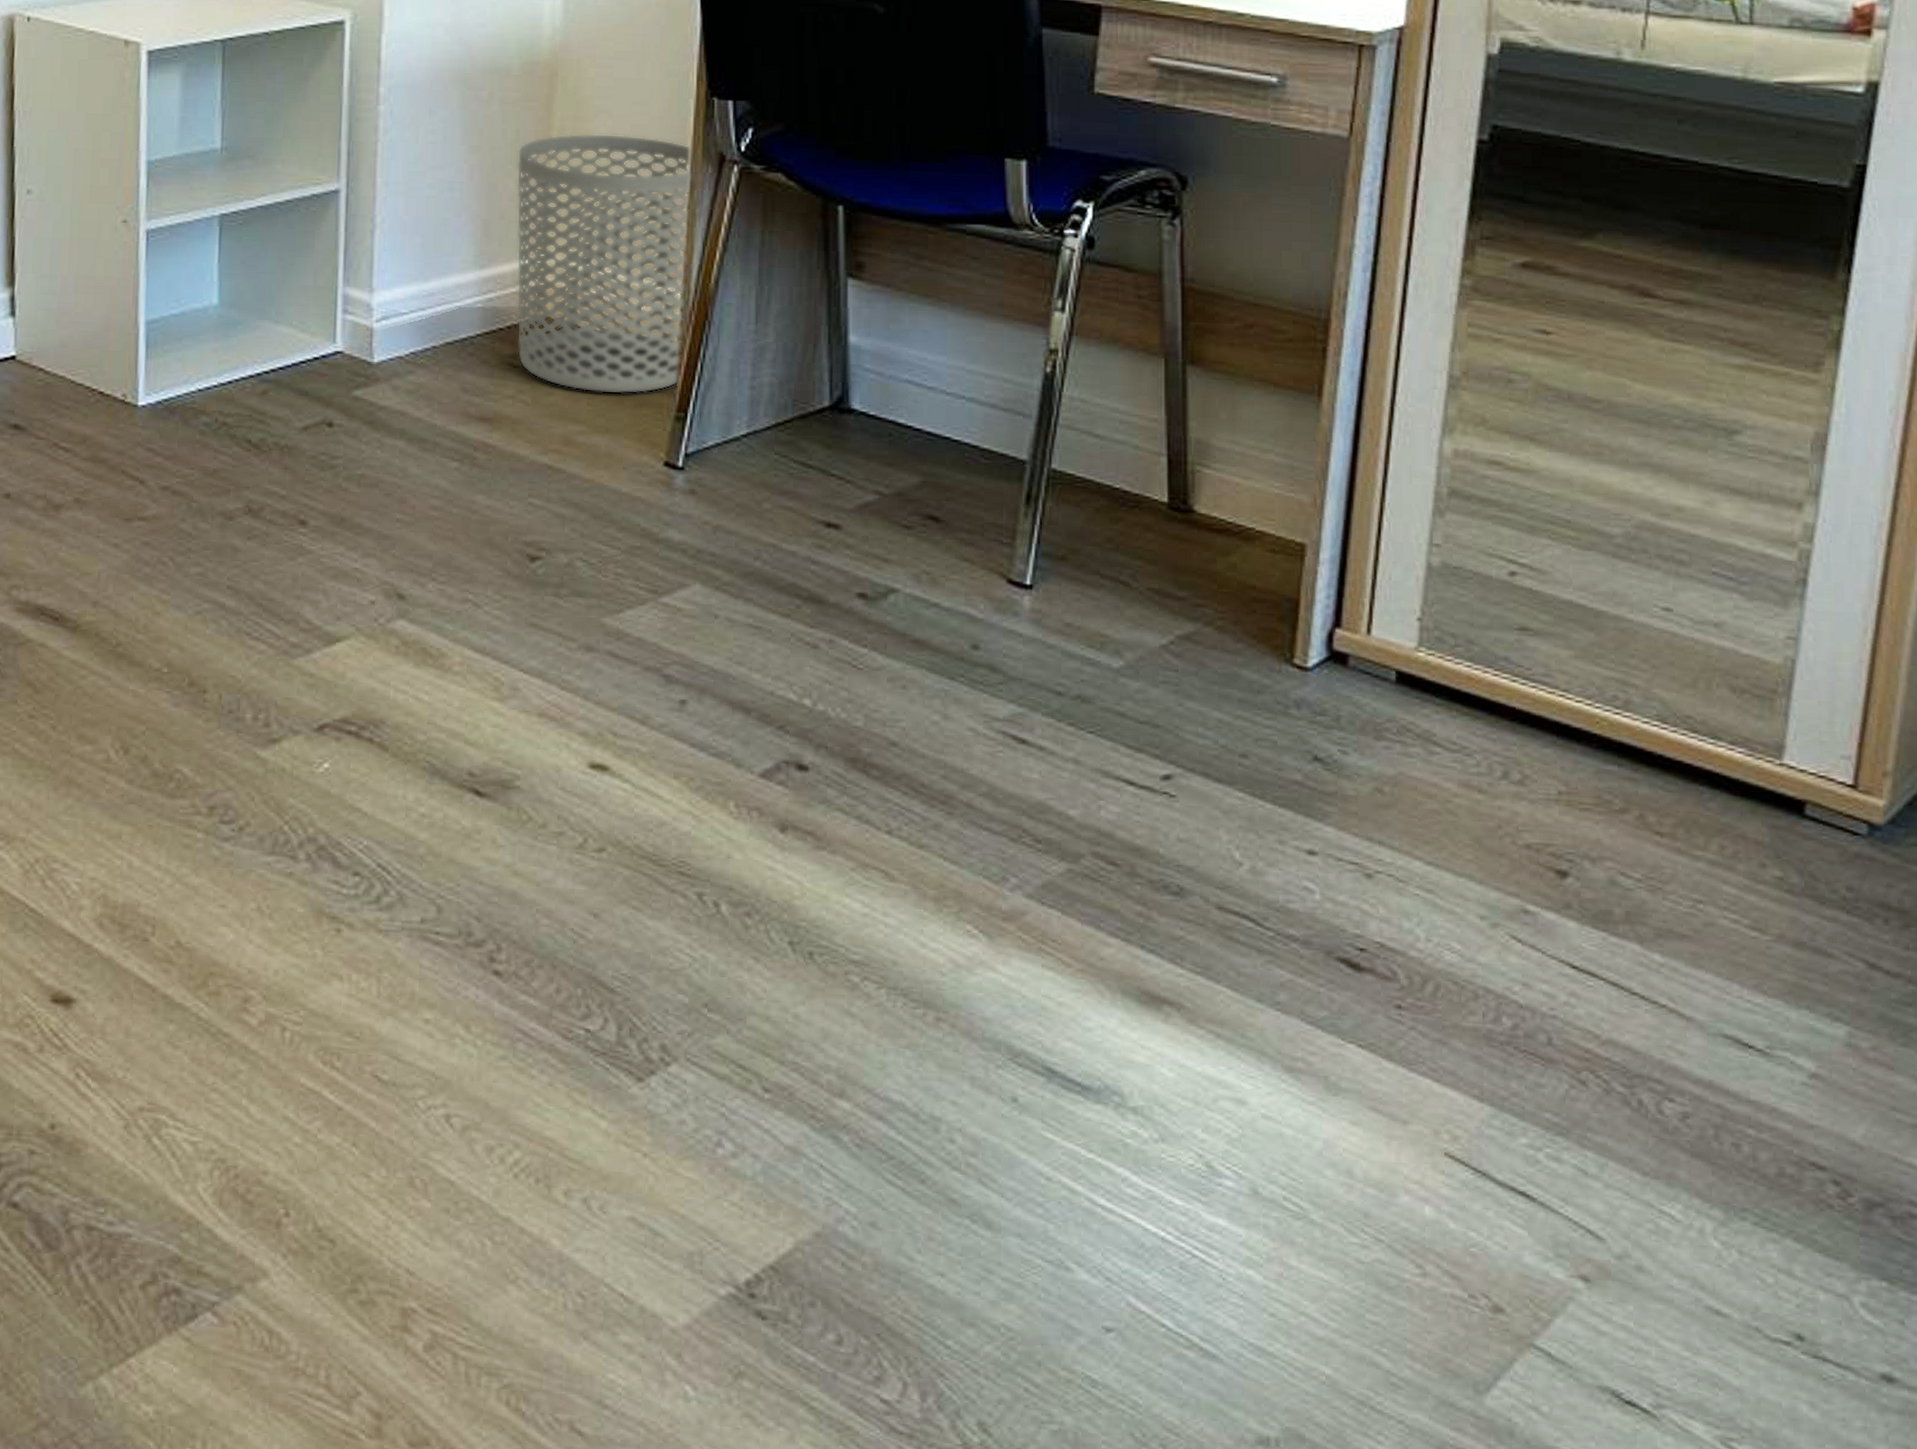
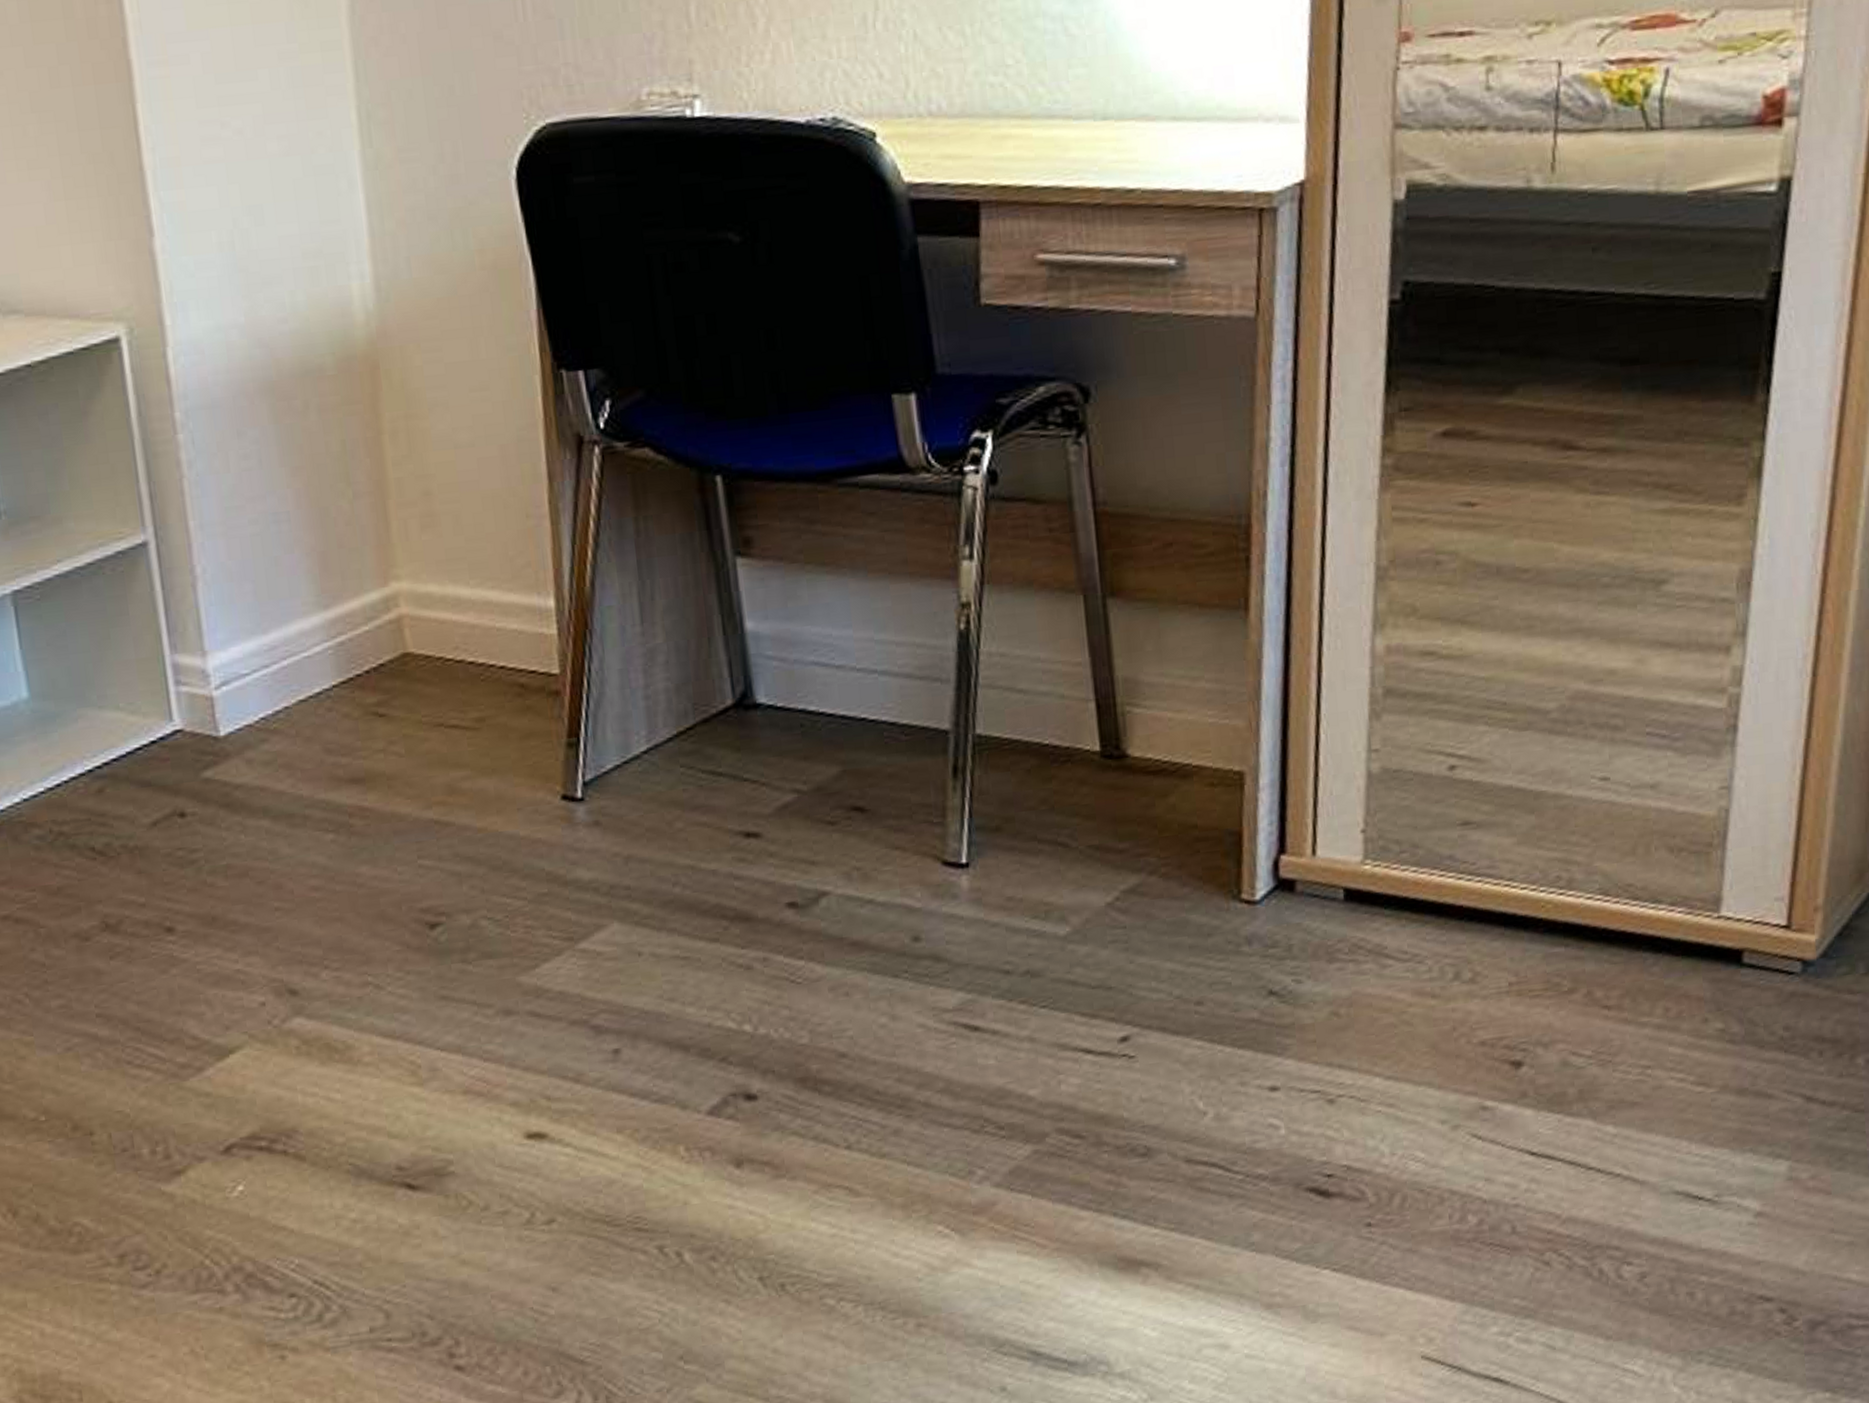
waste bin: present [516,133,692,394] -> none [346,427,565,732]

